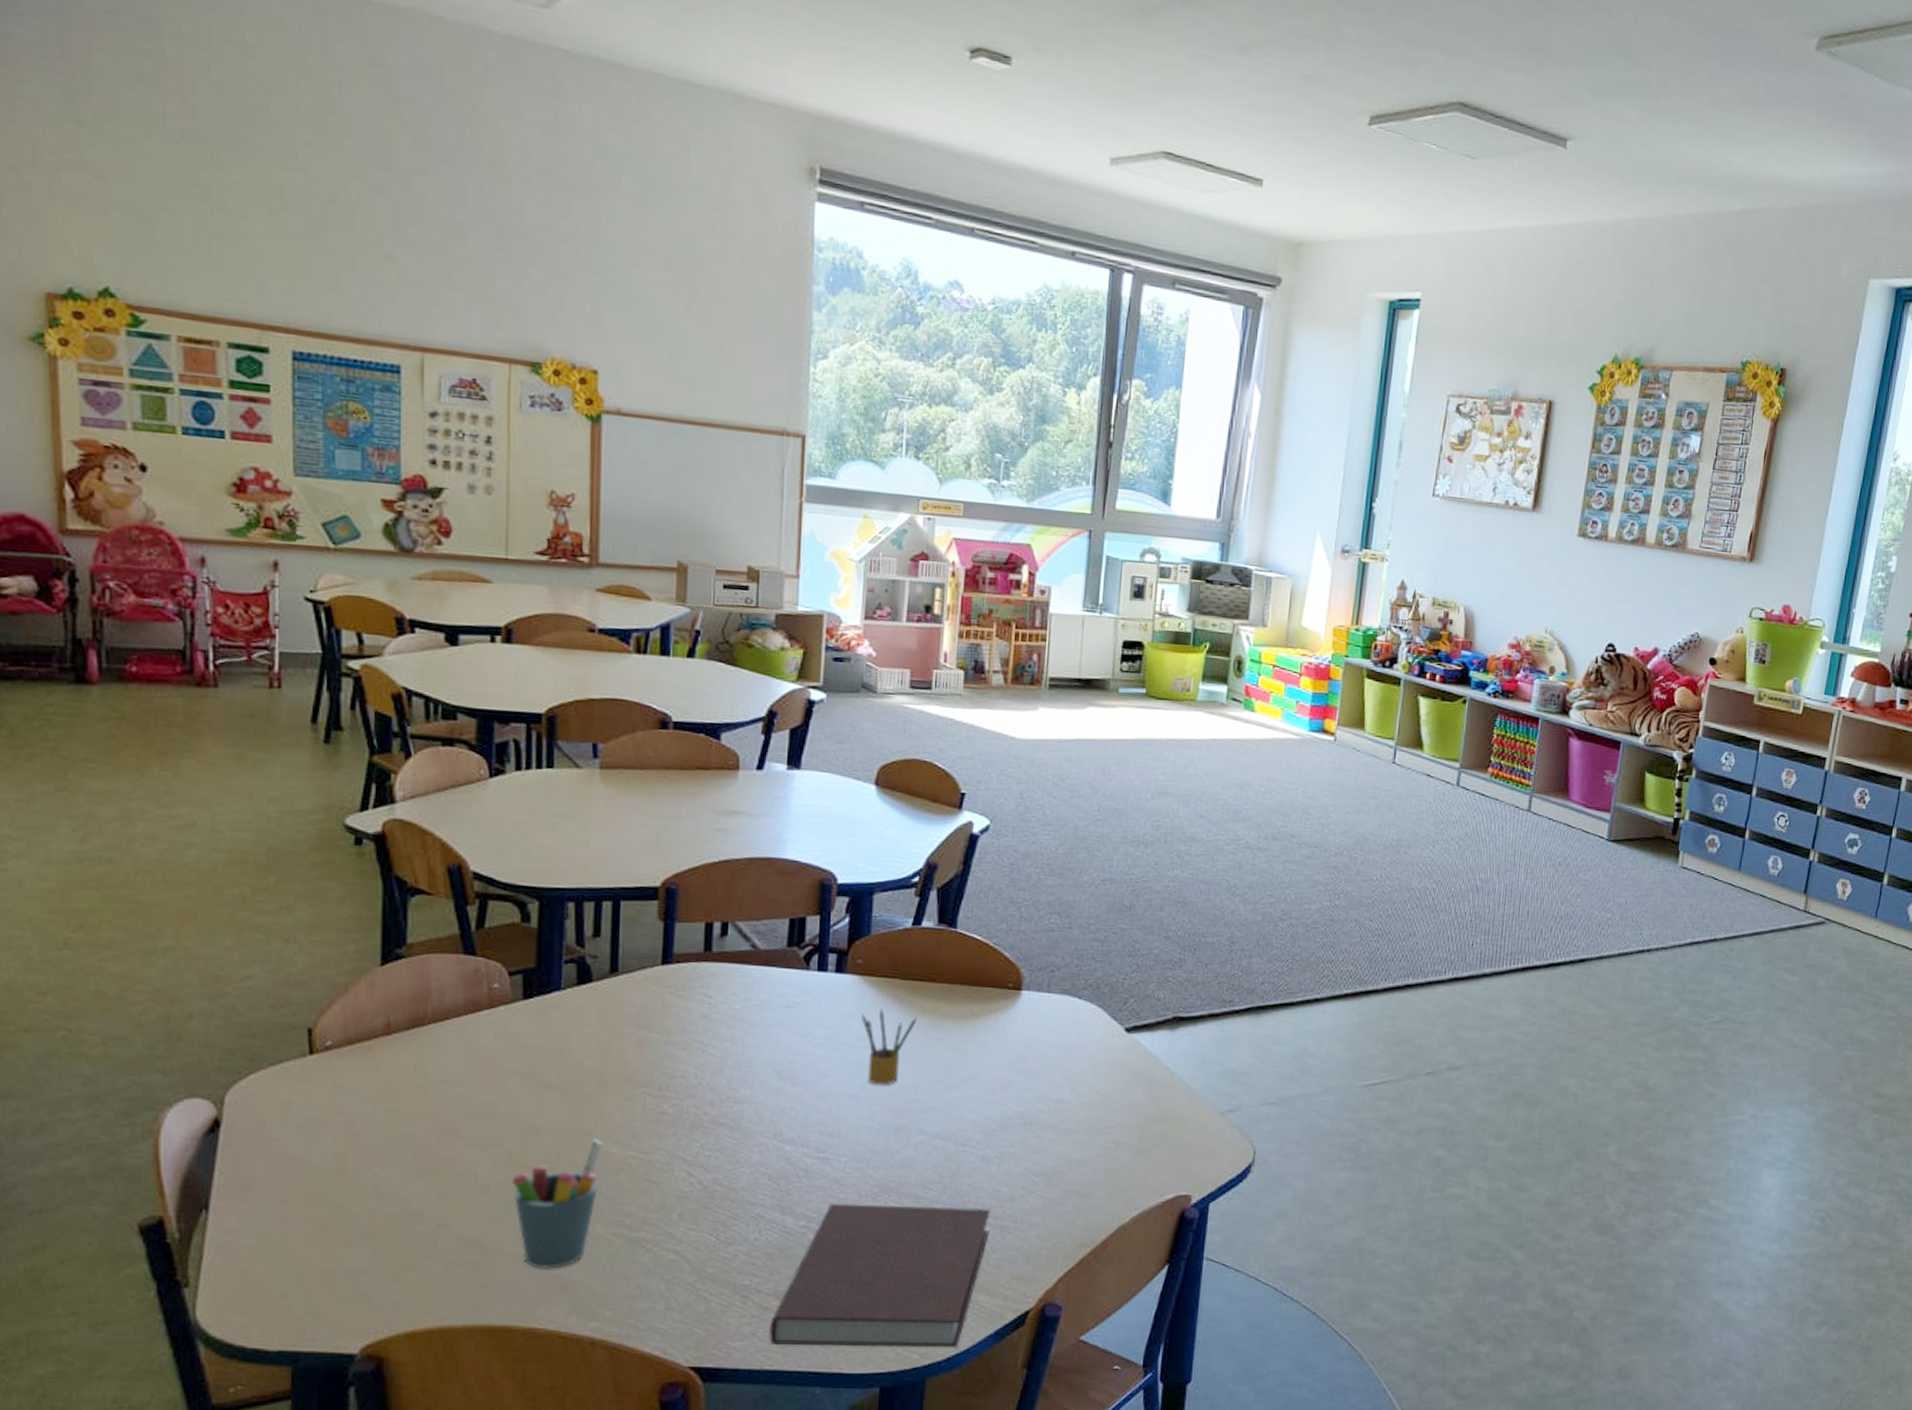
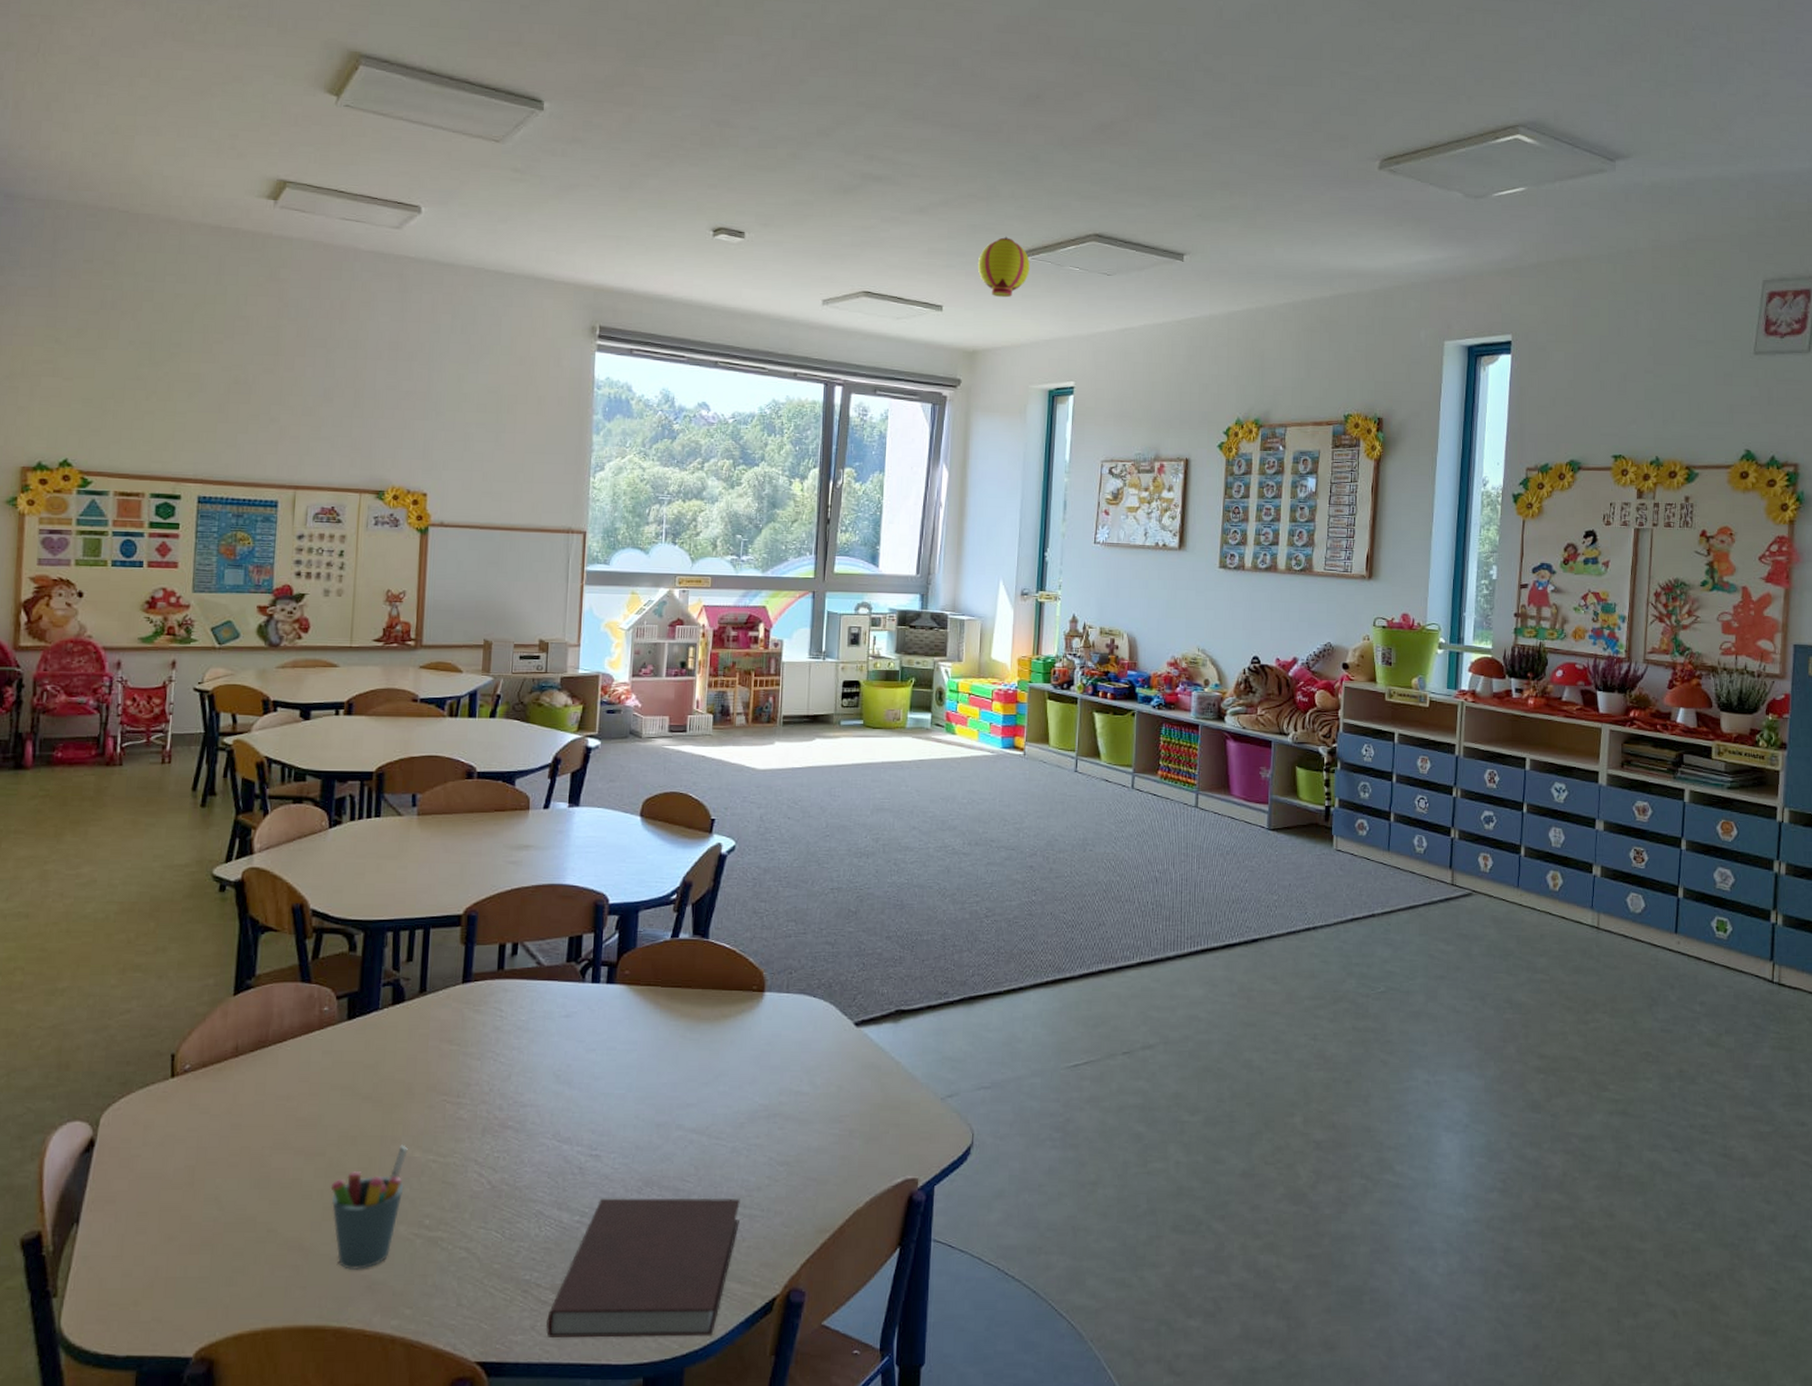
pencil box: present [861,1008,918,1085] -> none [628,1013,676,1085]
paper lantern: none [1309,94,1376,177] -> present [977,236,1030,298]

